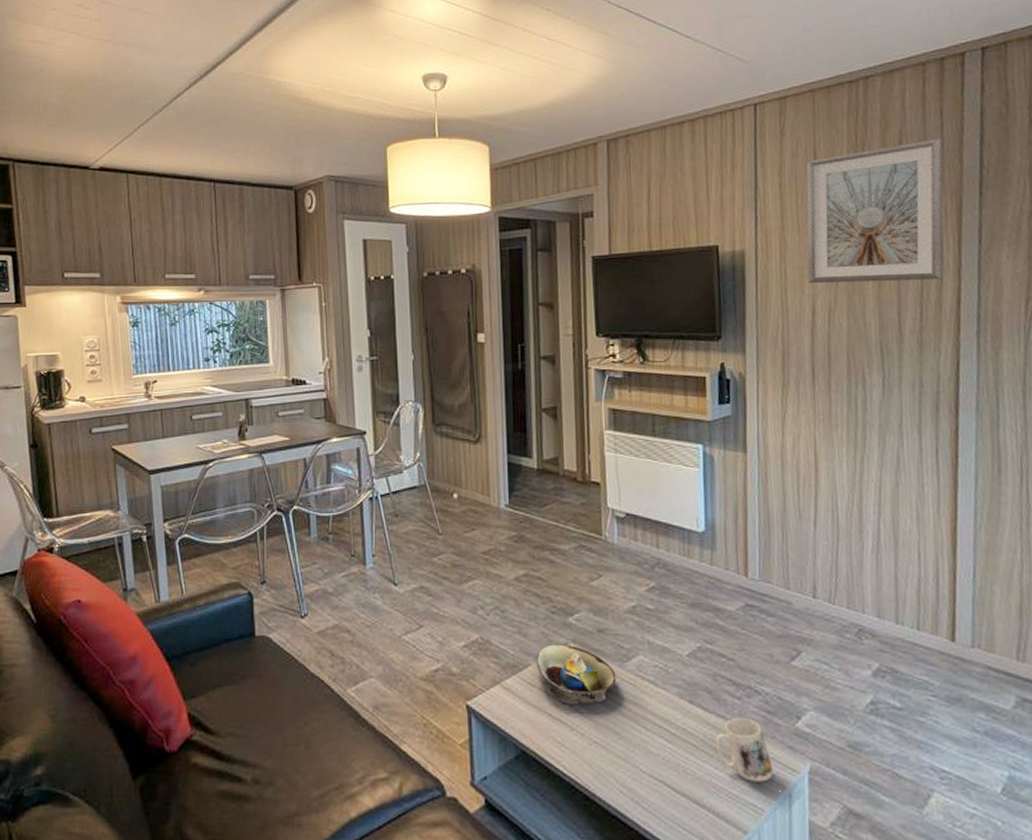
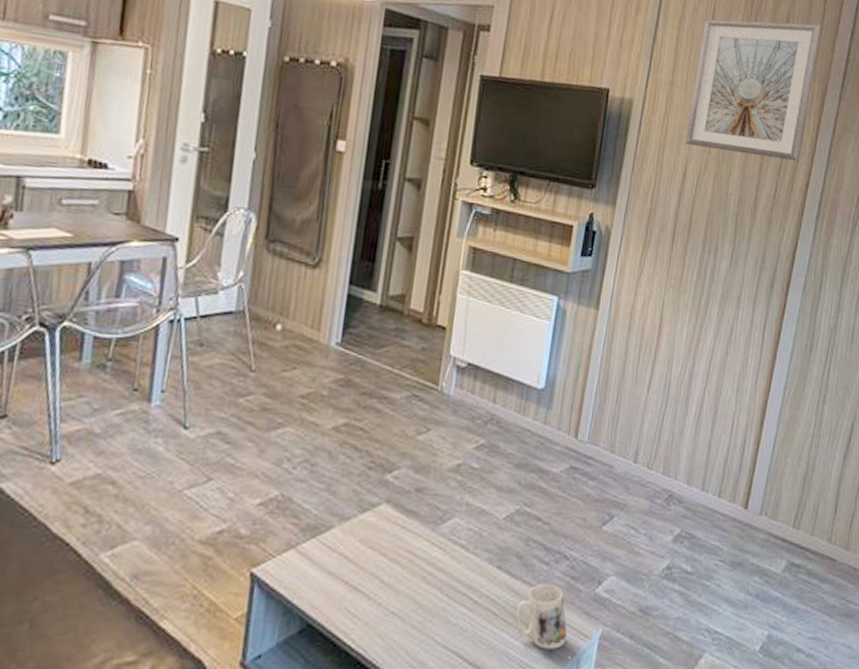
decorative bowl: present [535,644,618,705] -> none [340,504,428,571]

